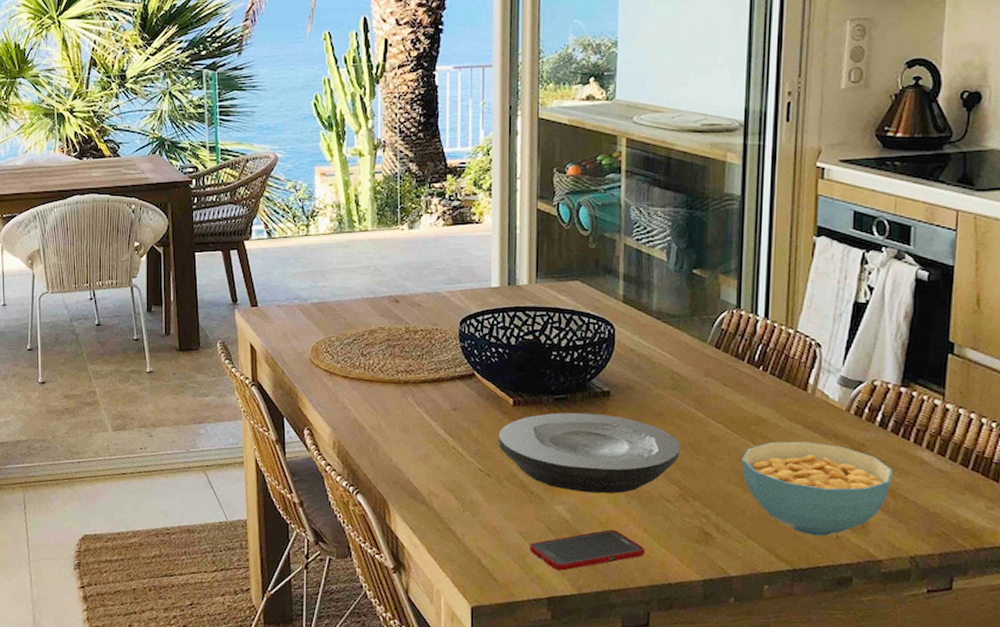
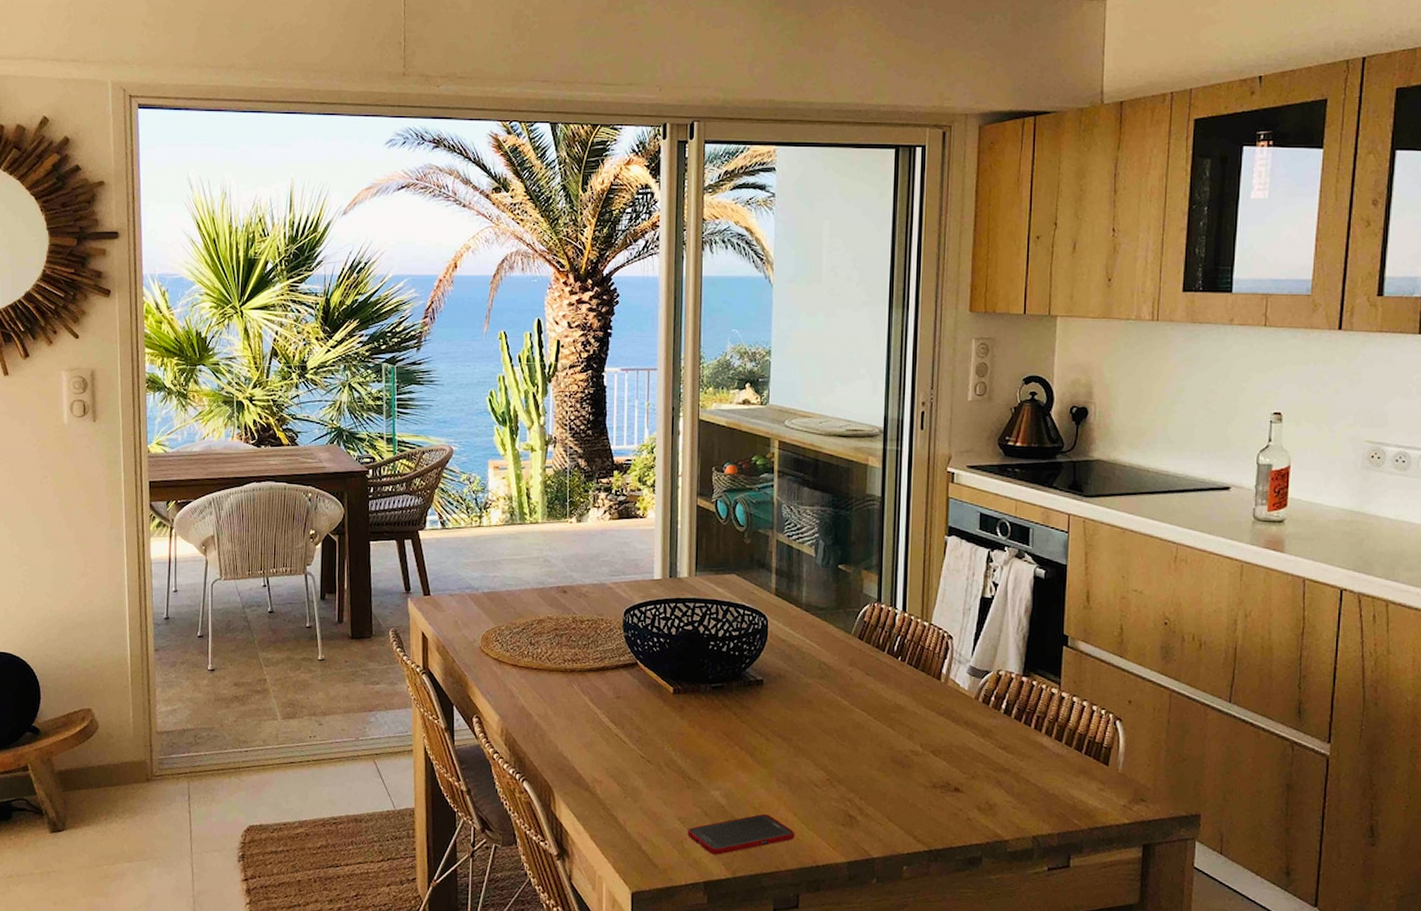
plate: present [498,412,680,494] -> none [659,700,827,779]
cereal bowl: present [741,441,894,536] -> none [882,727,1017,818]

